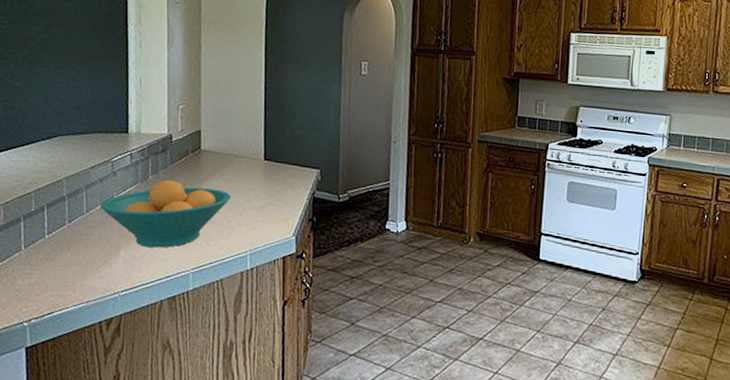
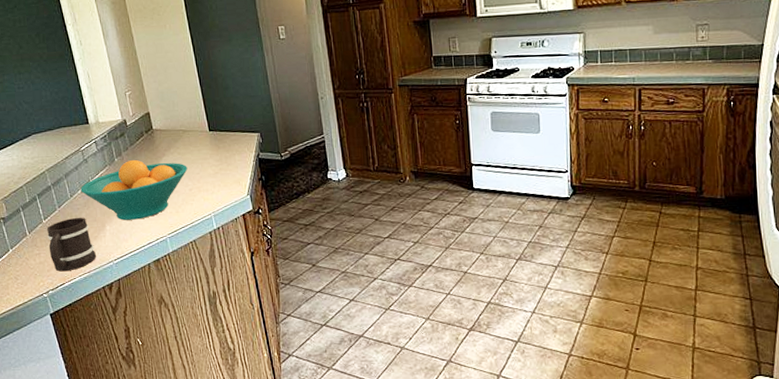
mug: none [43,236,101,299] -> present [47,217,96,272]

